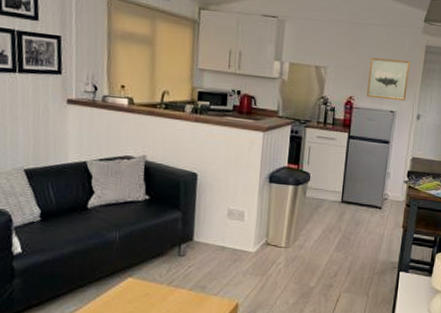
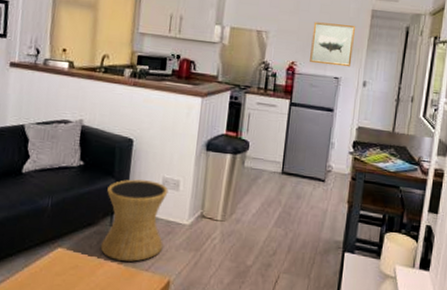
side table: none [170,211,234,288] -> present [100,179,168,262]

